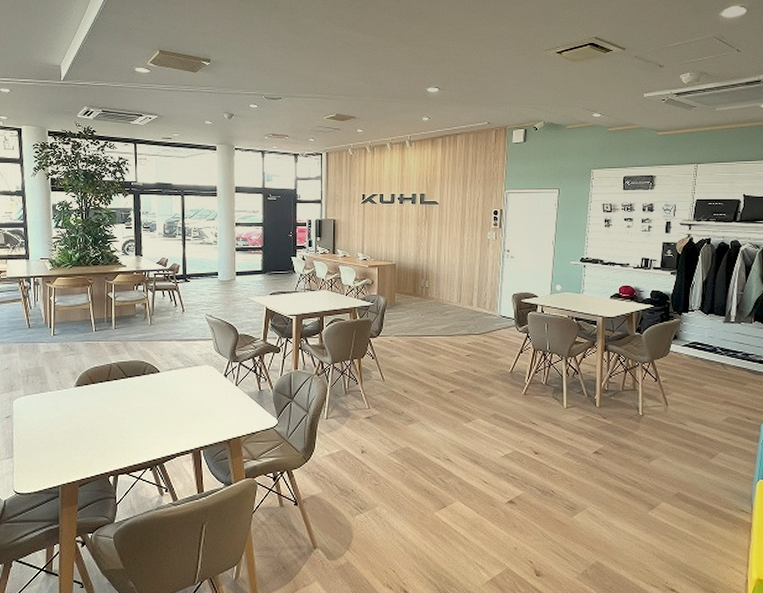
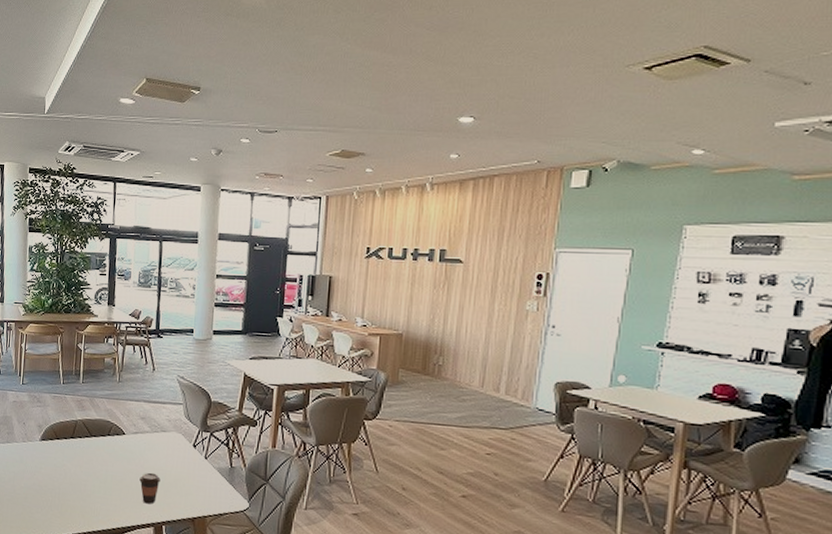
coffee cup: none [176,404,196,433] -> present [139,472,161,505]

